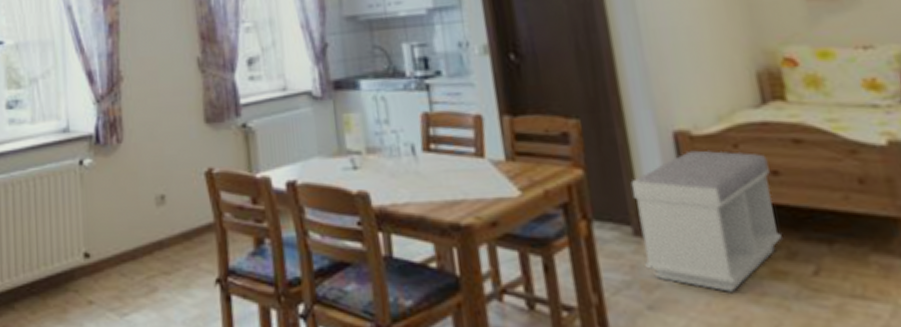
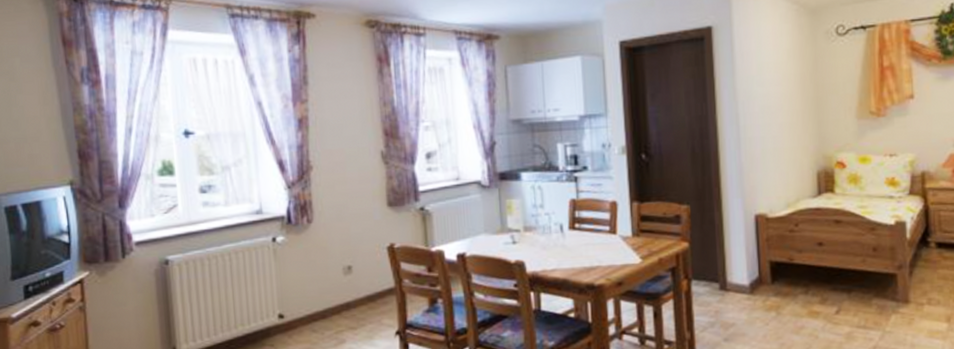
bench: present [630,150,782,292] -> none [721,228,819,327]

